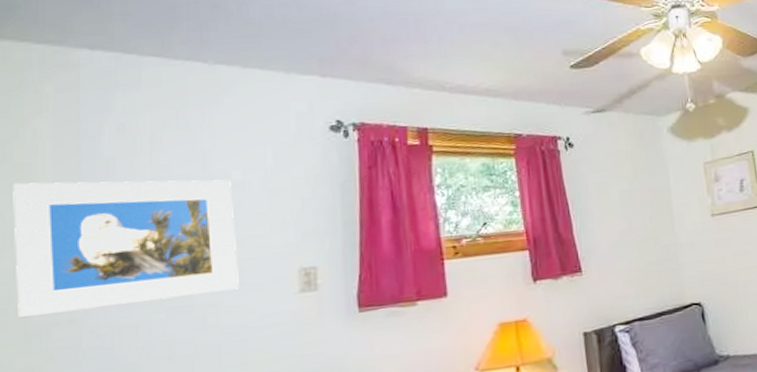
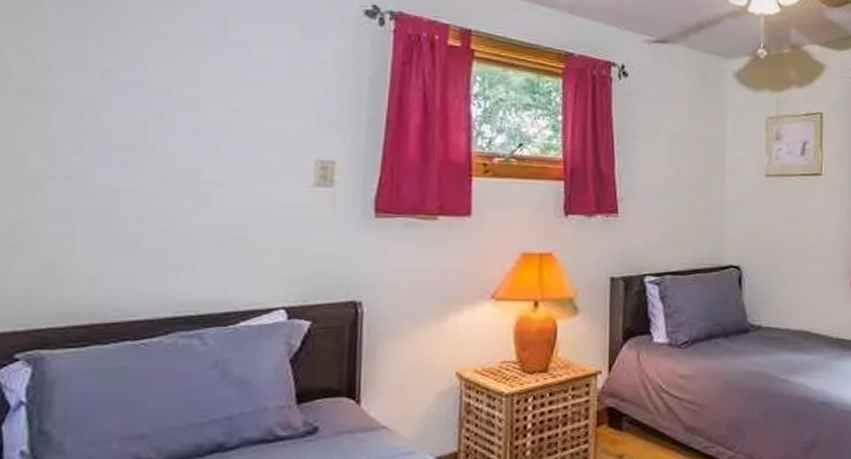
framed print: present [13,179,239,318] -> none [11,17,252,172]

